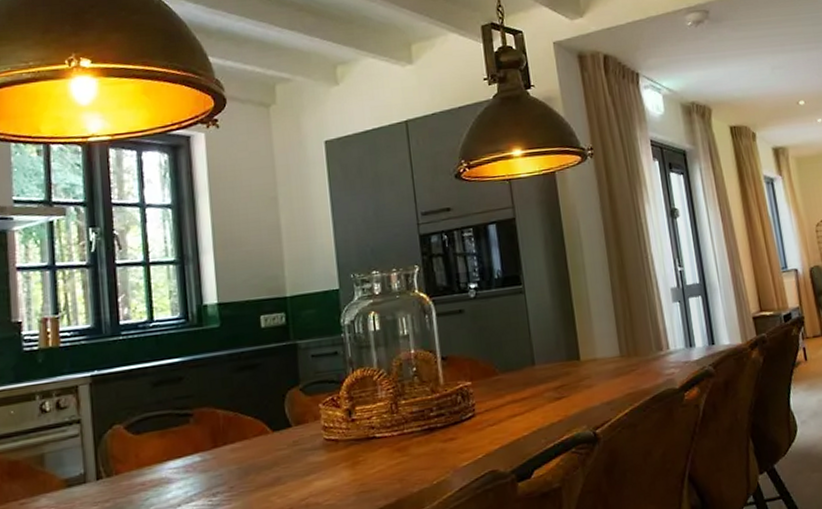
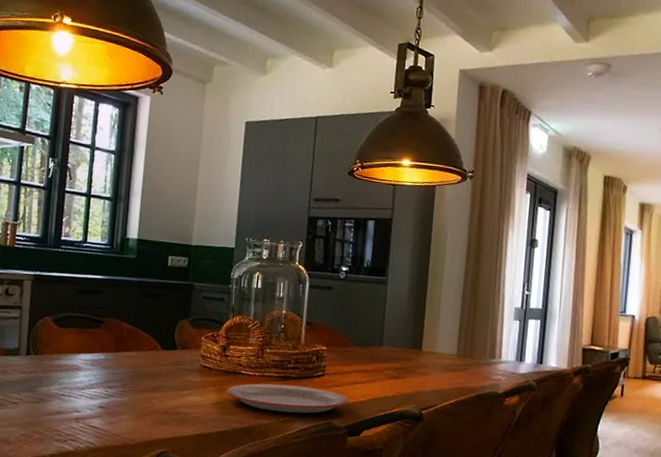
plate: none [361,432,511,476] -> present [226,383,349,414]

